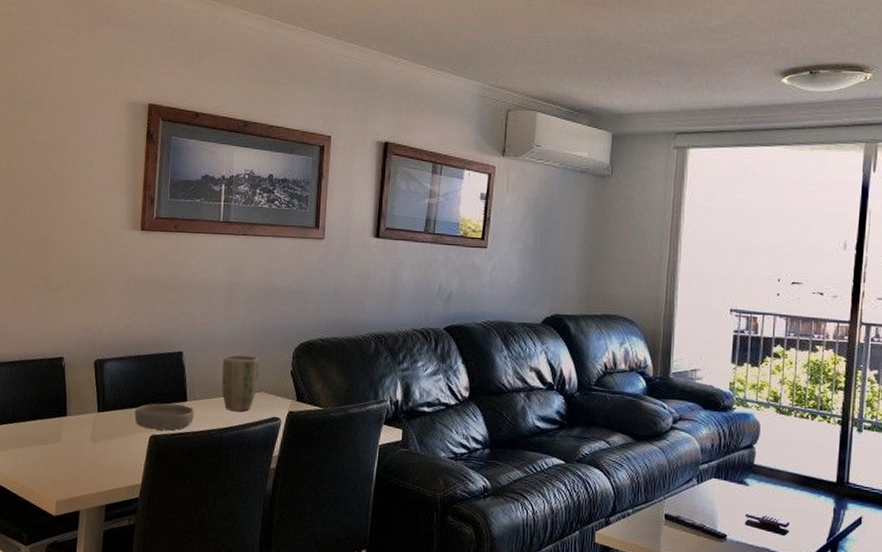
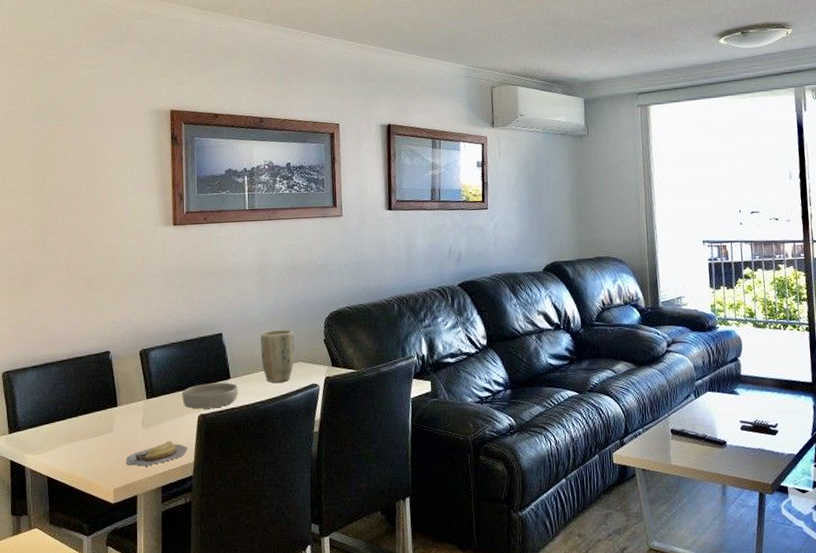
banana: none [70,458,136,482] -> present [125,441,188,466]

